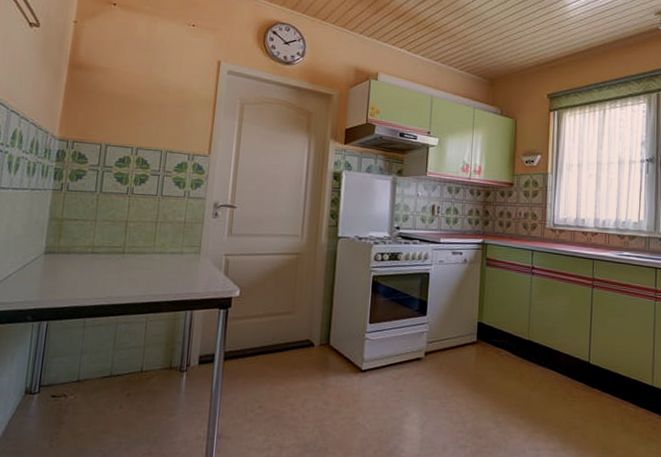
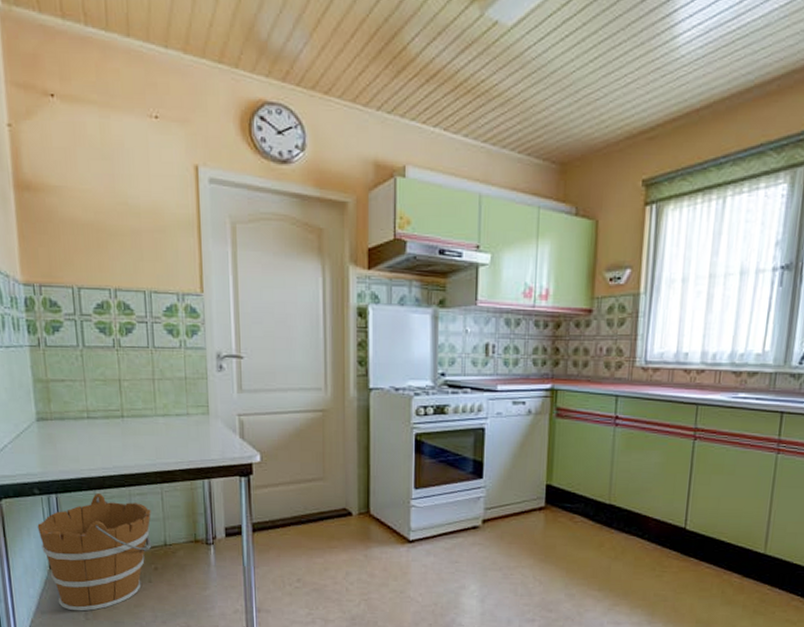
bucket: none [22,321,134,438] -> present [37,494,152,612]

